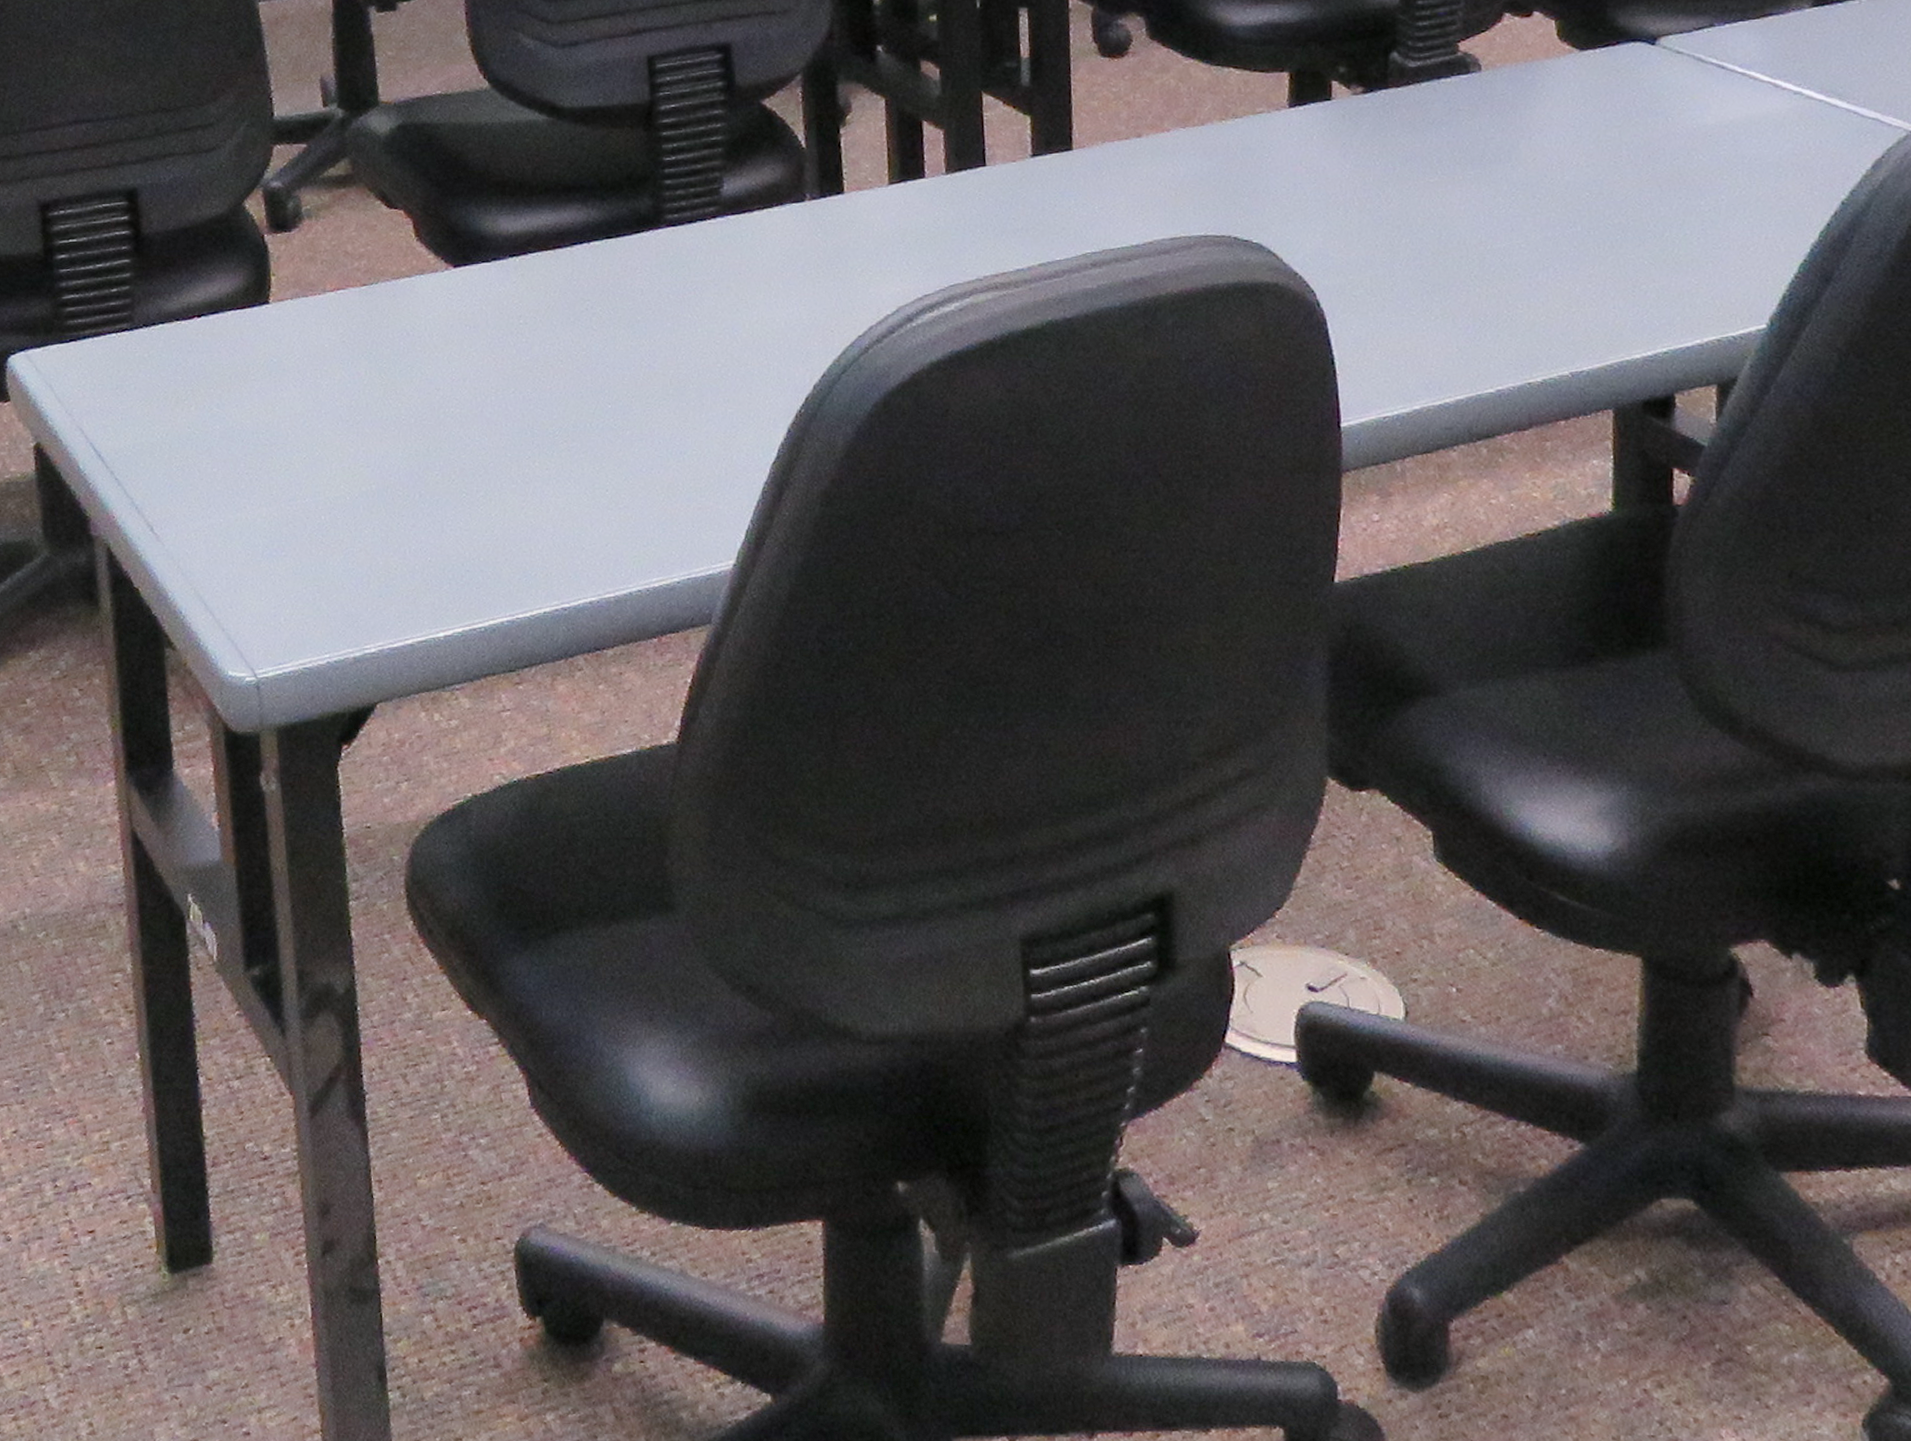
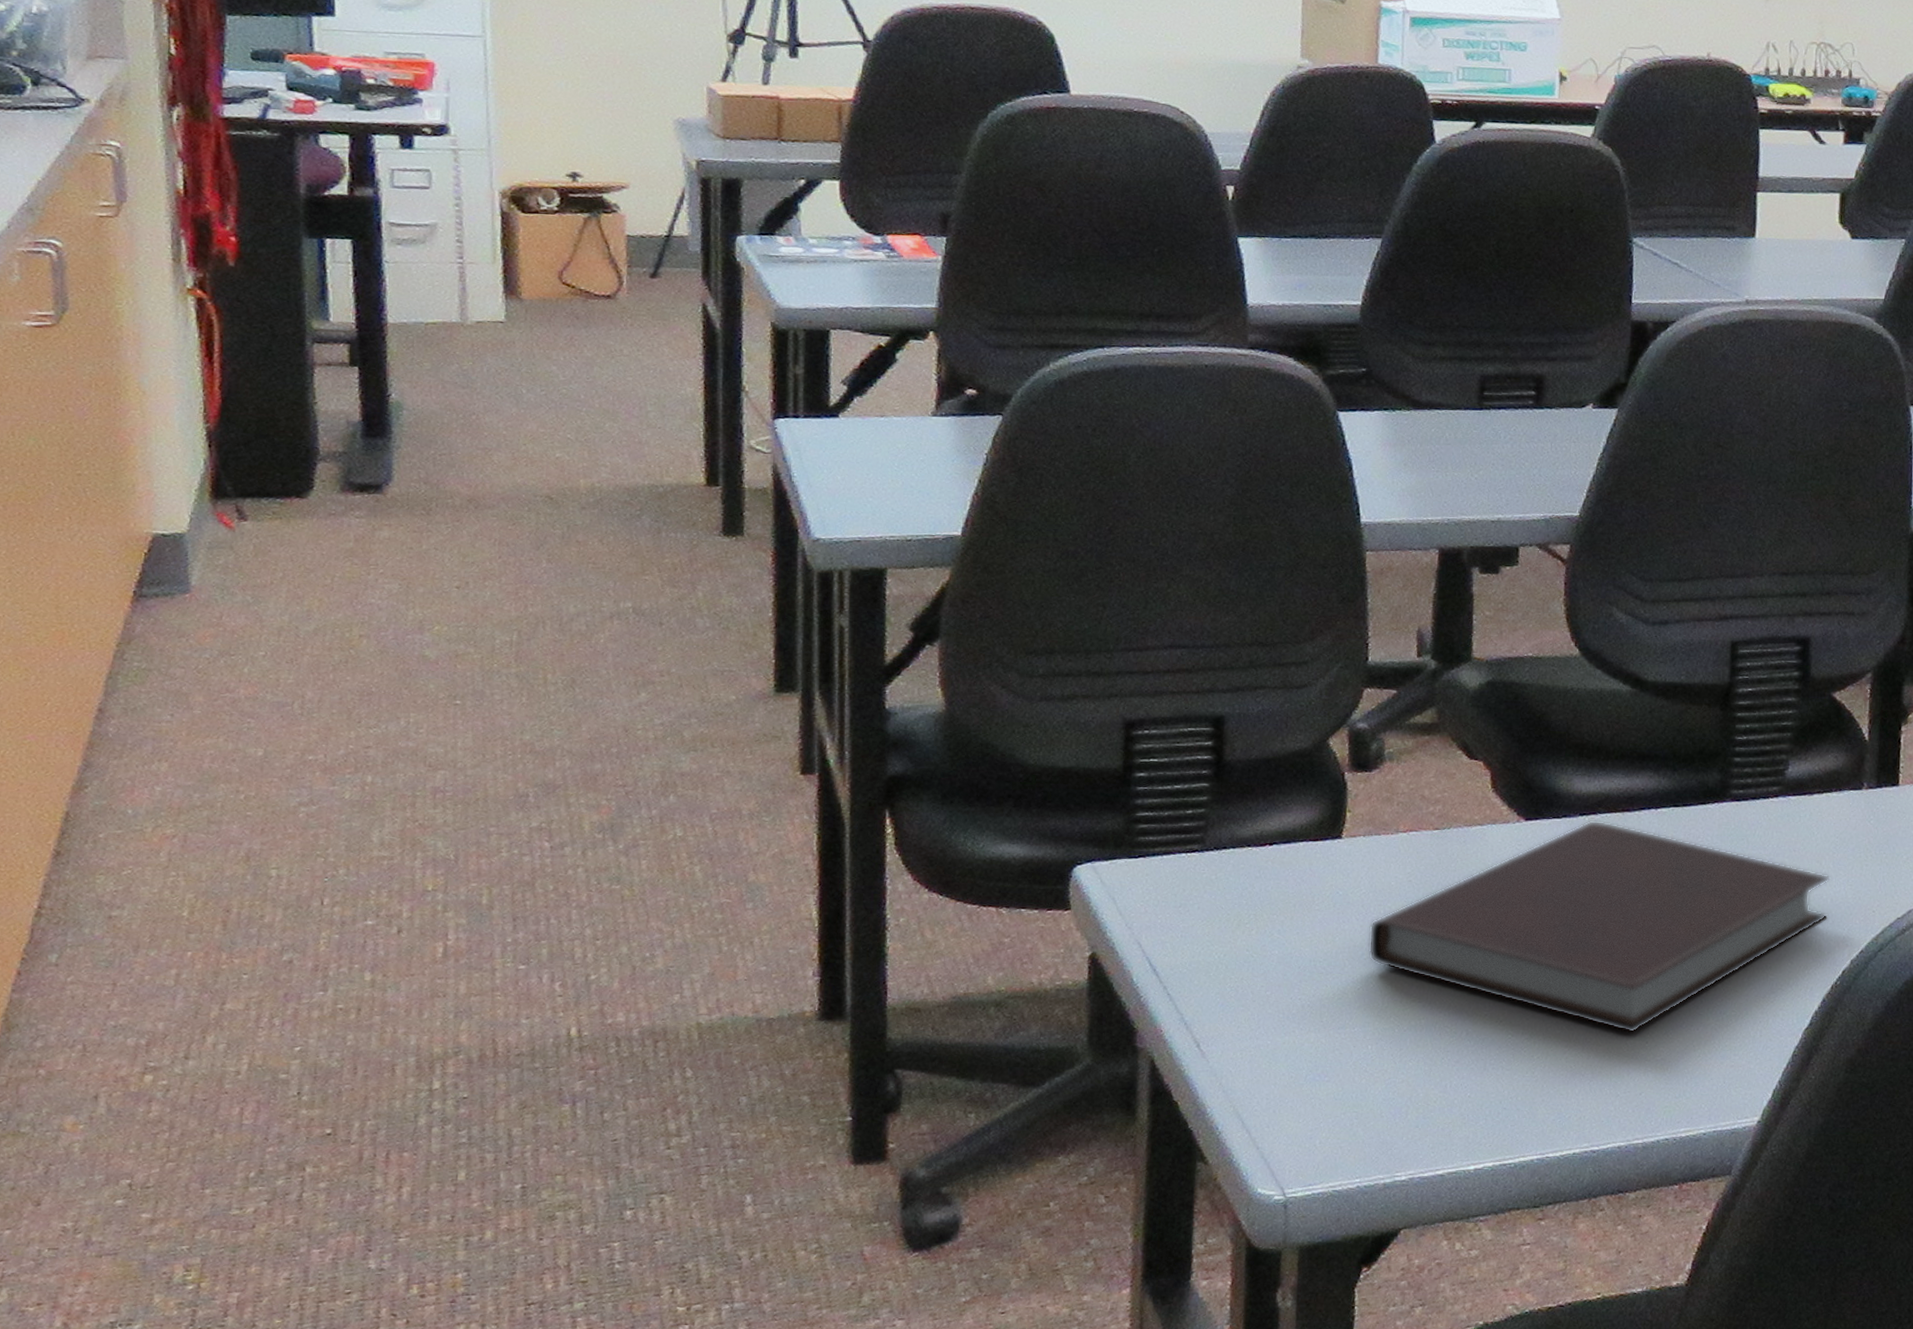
notebook: none [308,260,783,483] -> present [1368,820,1830,1034]

